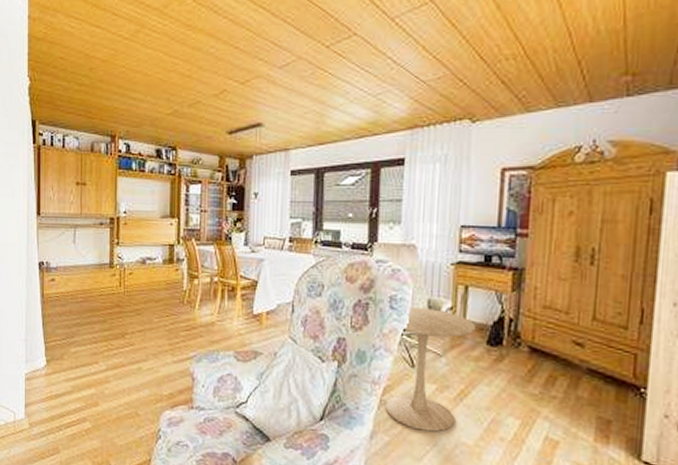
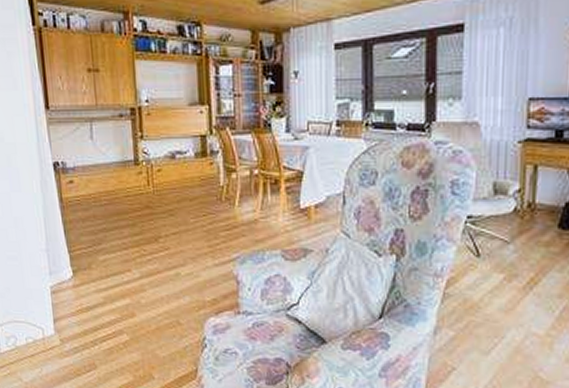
side table: present [384,307,475,432] -> none [448,192,545,324]

